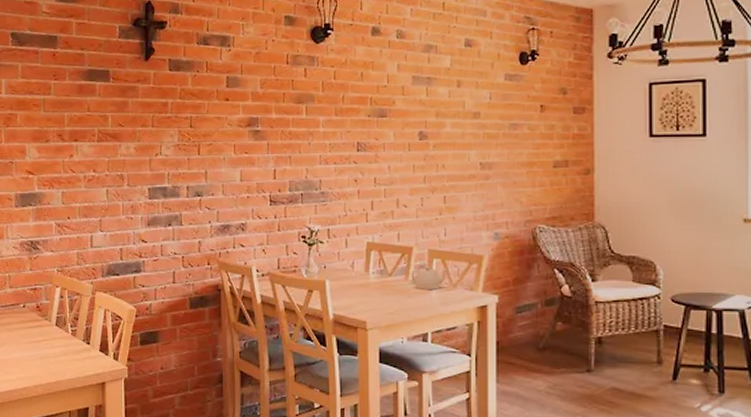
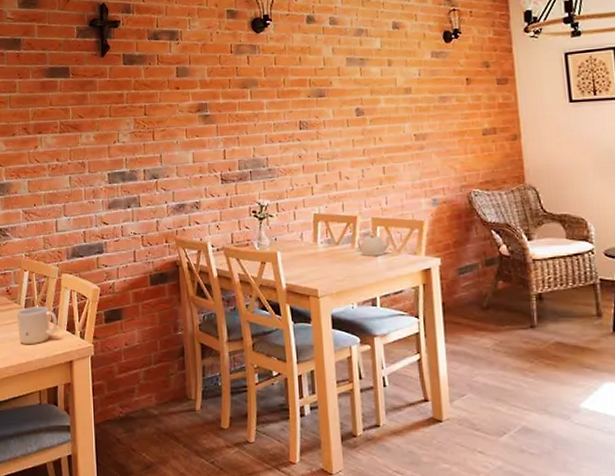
mug: none [47,324,91,364] -> present [17,306,58,345]

